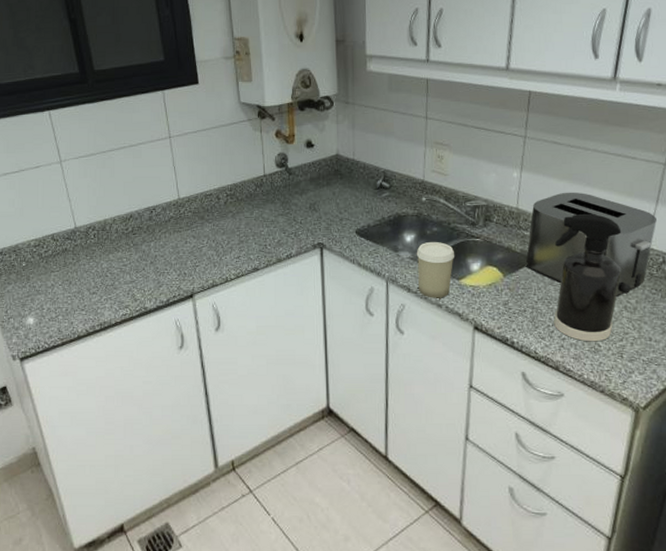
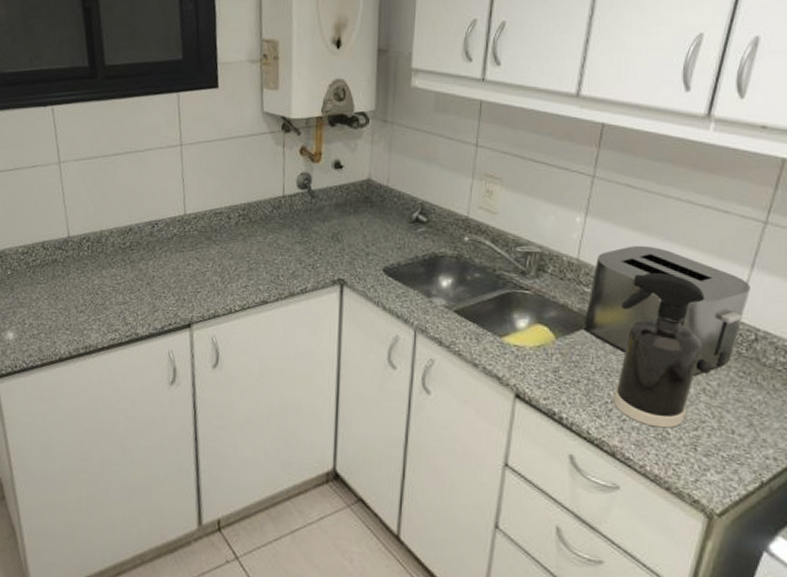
cup: present [416,241,455,298] -> none [452,289,499,357]

